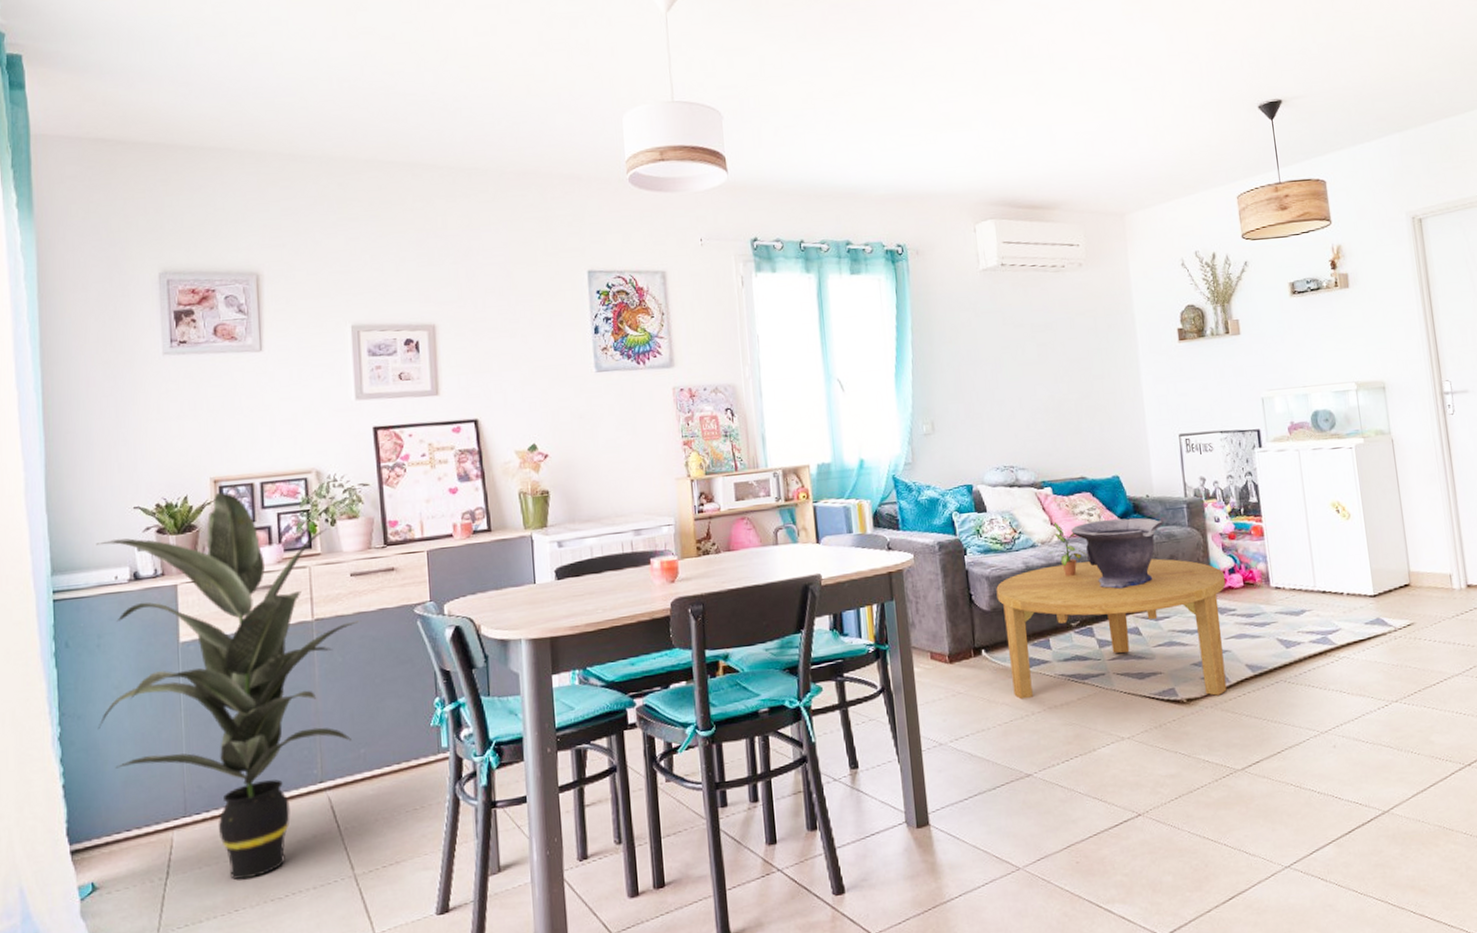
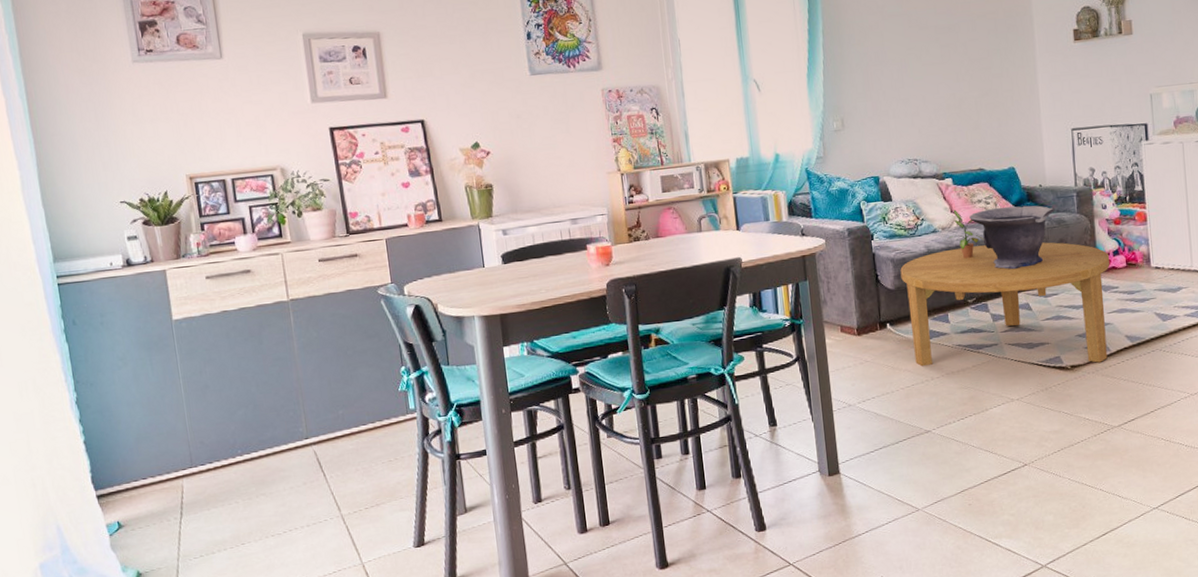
indoor plant: present [96,492,359,880] -> none [90,187,330,519]

